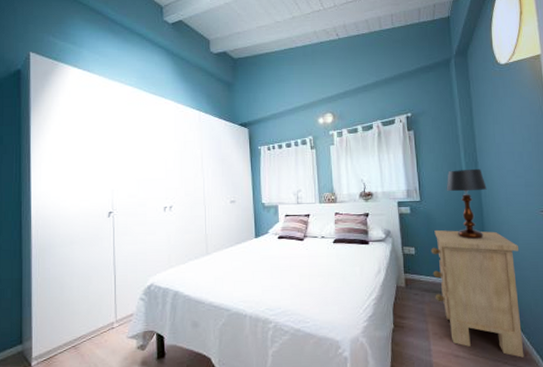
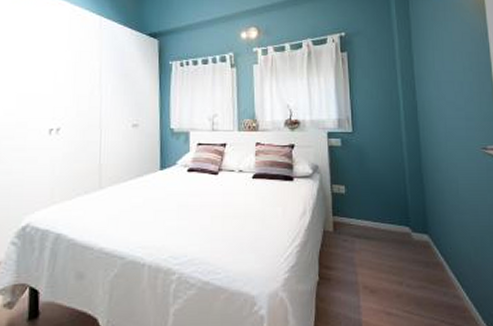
nightstand: present [431,229,524,358] -> none [363,165,463,315]
table lamp: present [446,168,487,239] -> none [381,98,425,177]

